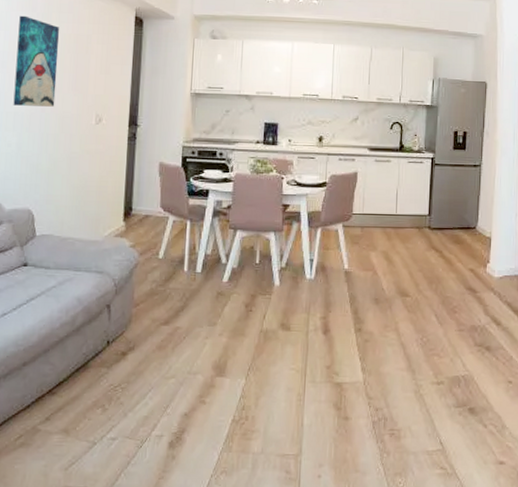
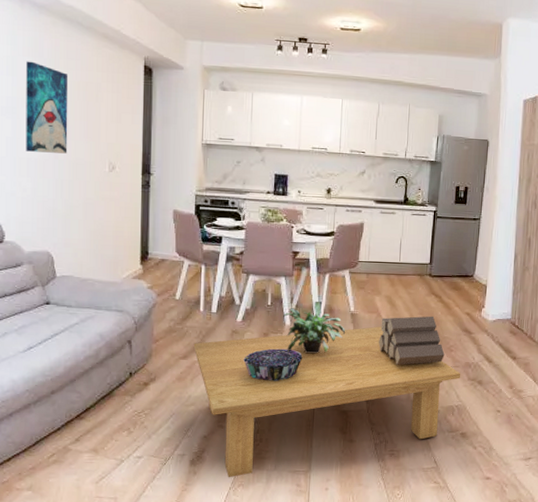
coffee table: none [176,285,467,463] -> present [193,326,461,478]
decorative bowl: none [229,312,293,349] -> present [243,348,303,381]
potted plant: none [272,258,340,318] -> present [283,301,346,354]
log pile: none [375,273,448,330] -> present [379,316,445,366]

